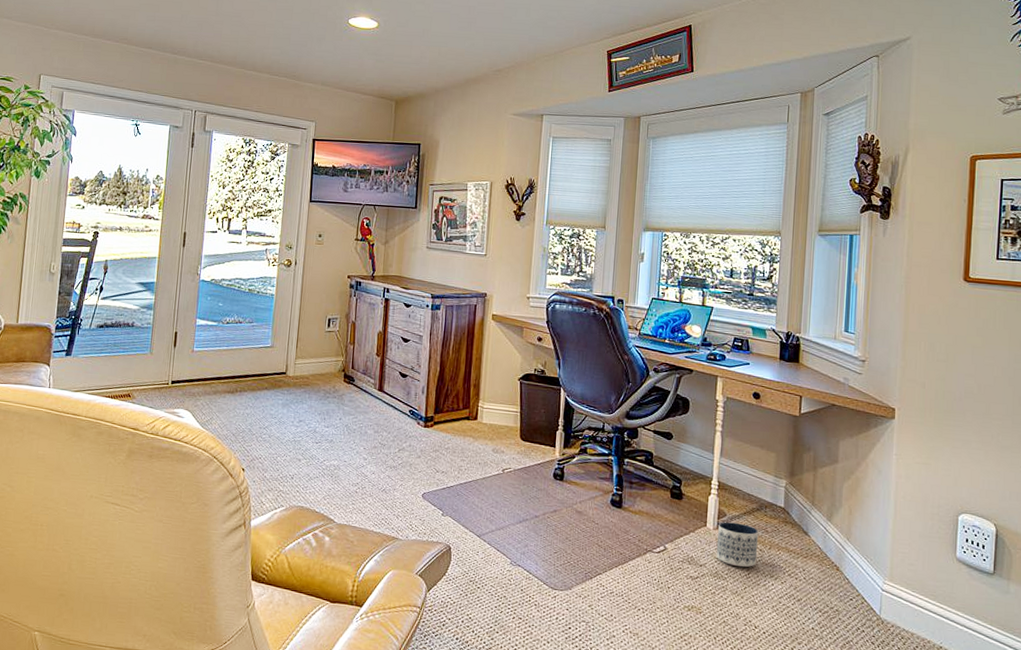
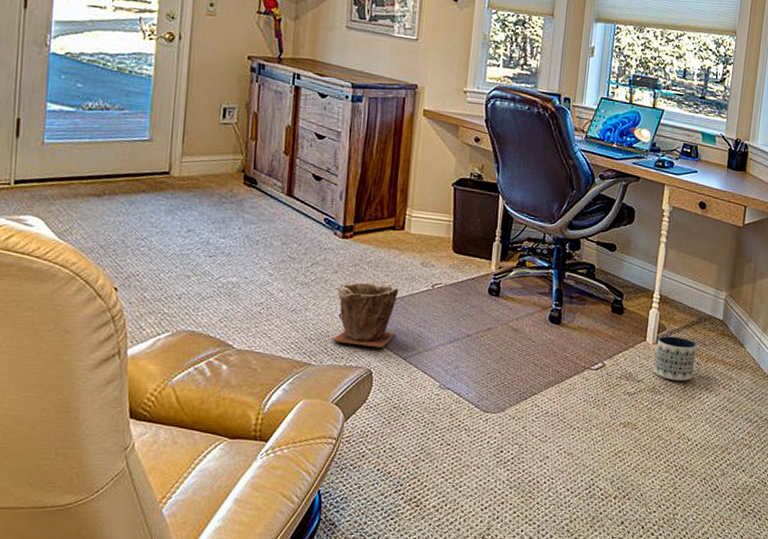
plant pot: none [416,466,473,525] -> present [331,282,399,347]

